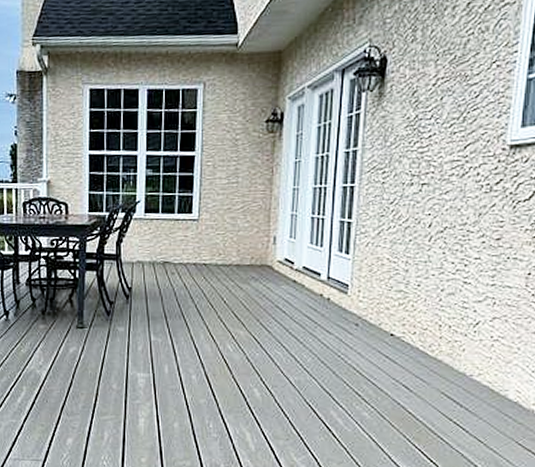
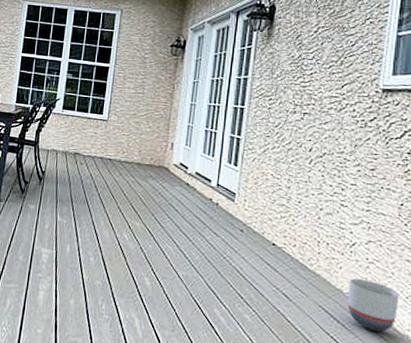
planter: none [471,359,525,410] -> present [347,278,399,332]

